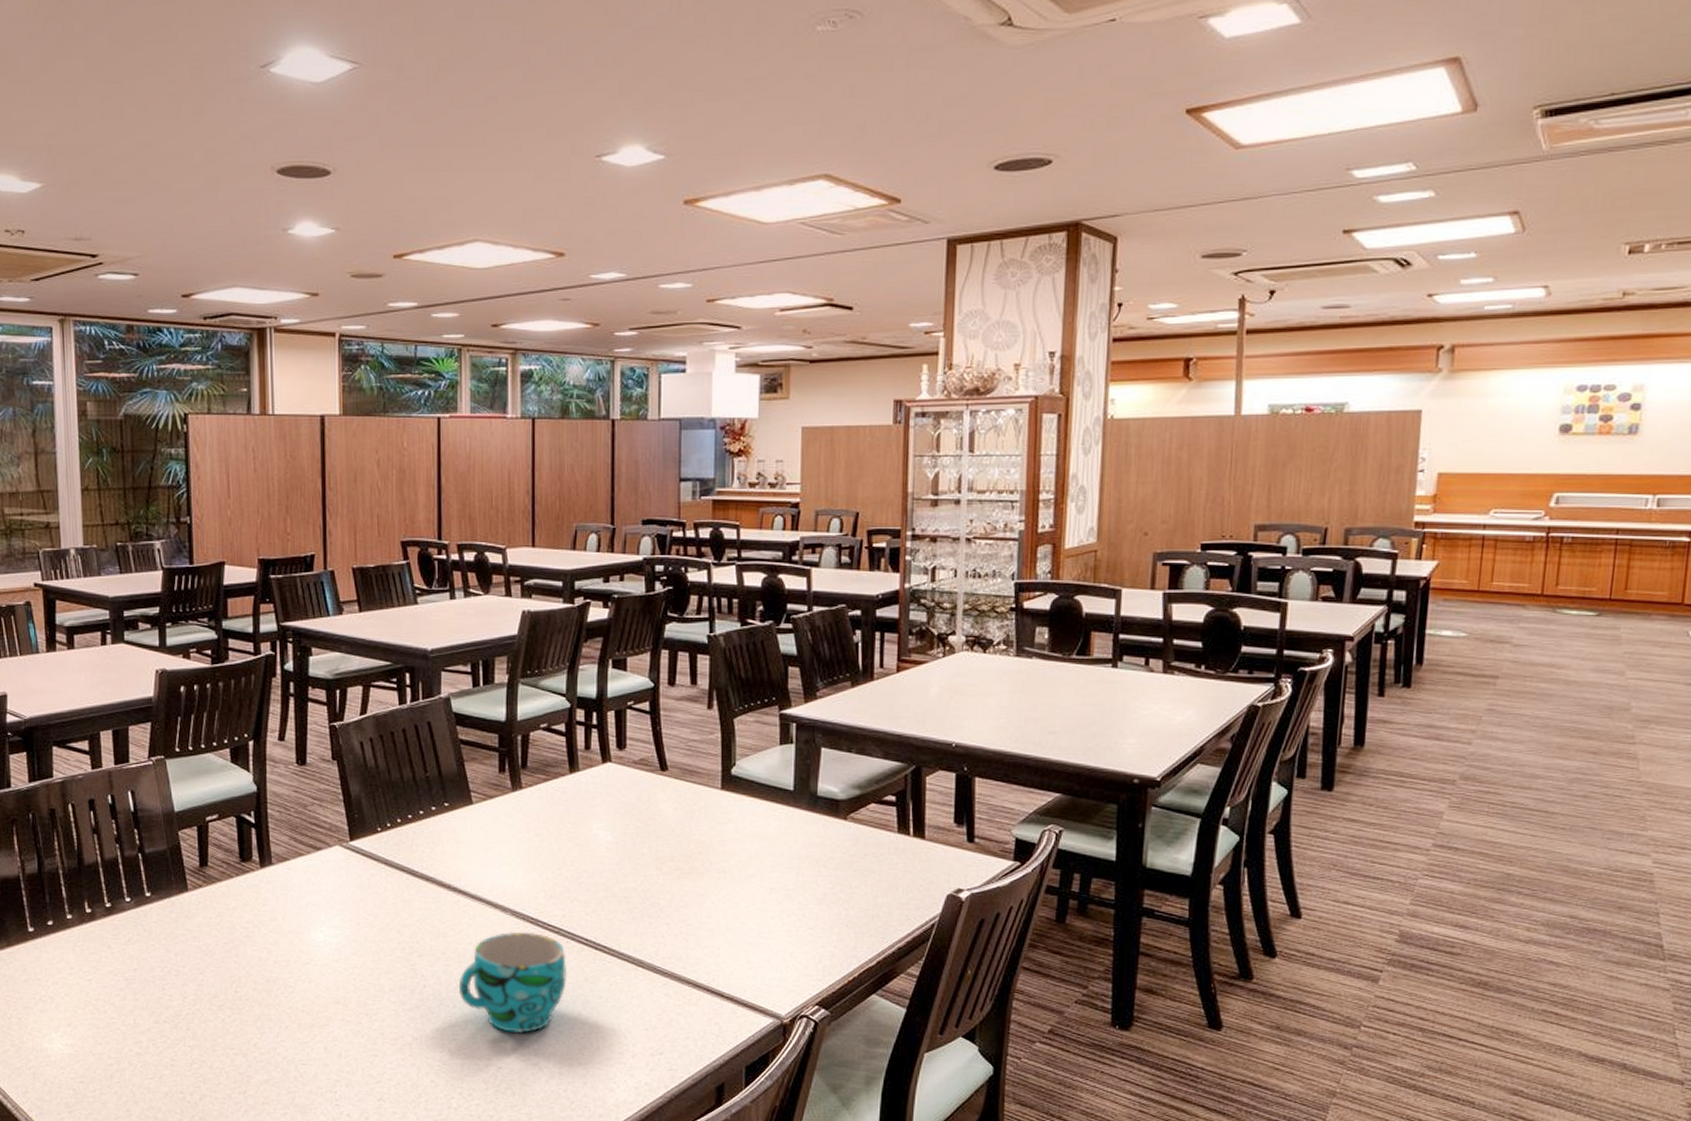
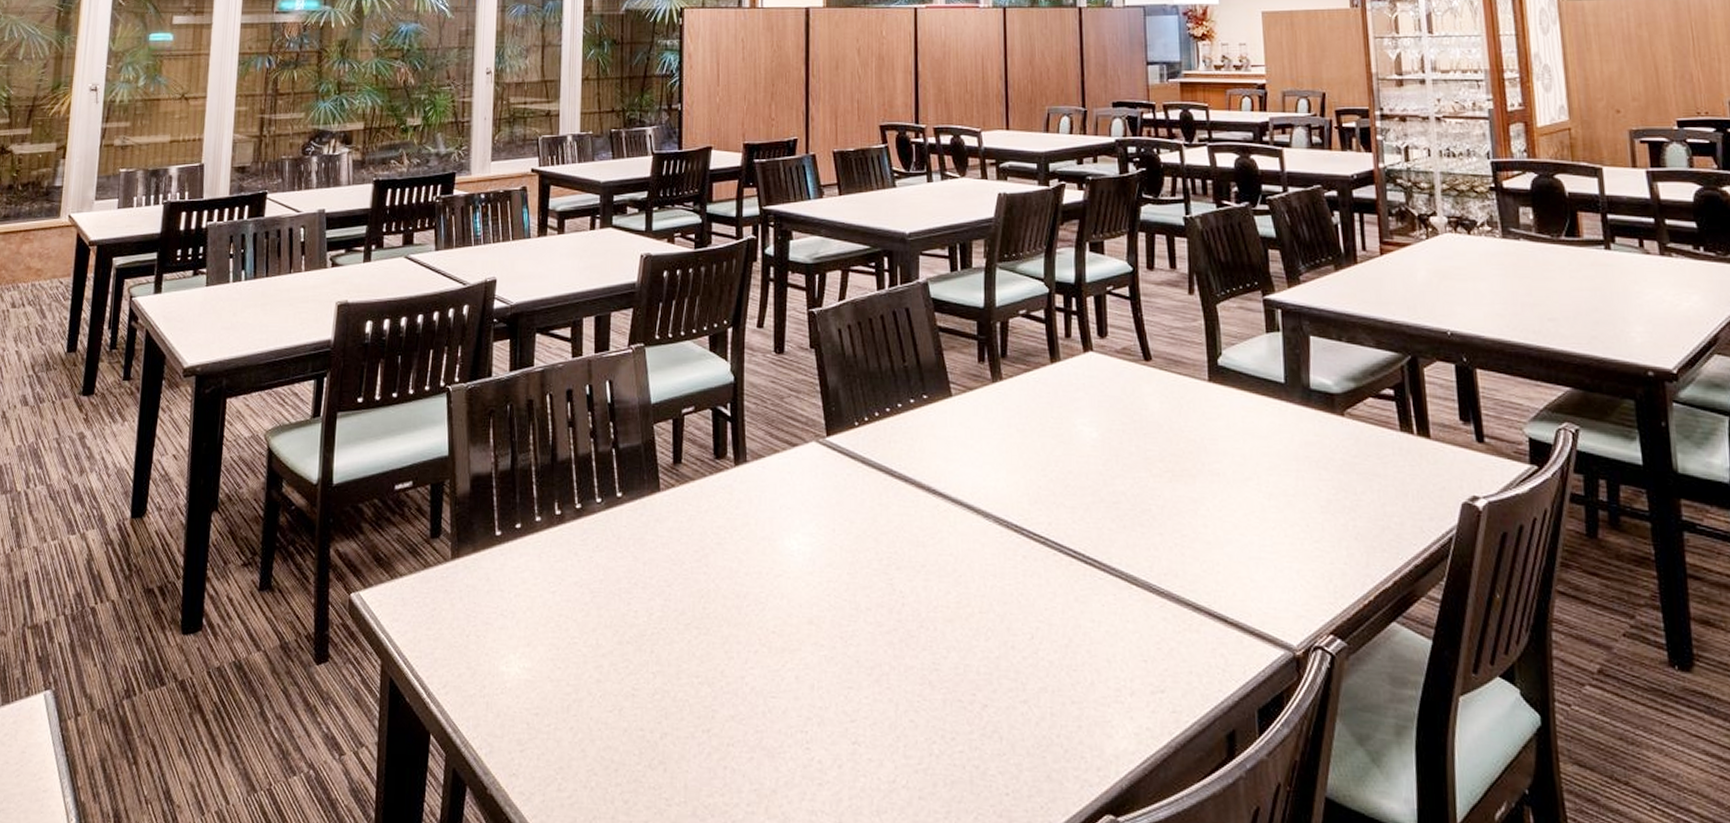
cup: present [458,931,566,1034] -> none [939,541,1055,664]

